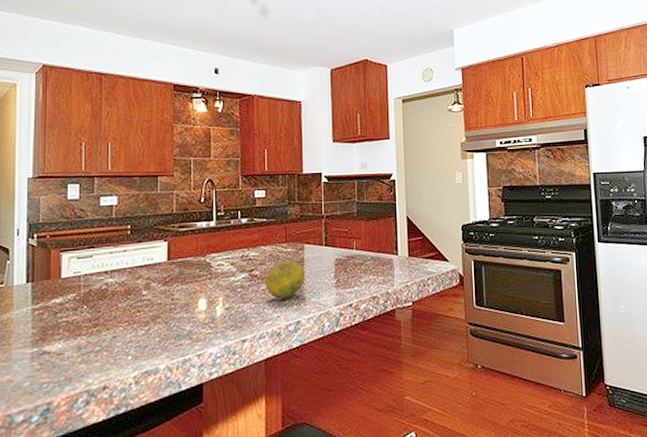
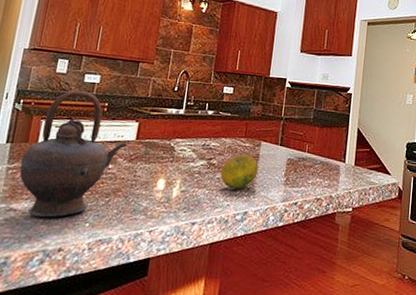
teapot: none [46,215,159,357] -> present [19,90,127,218]

